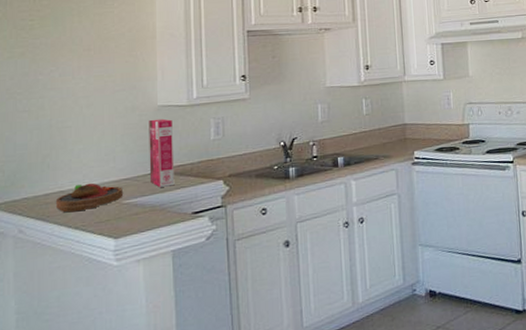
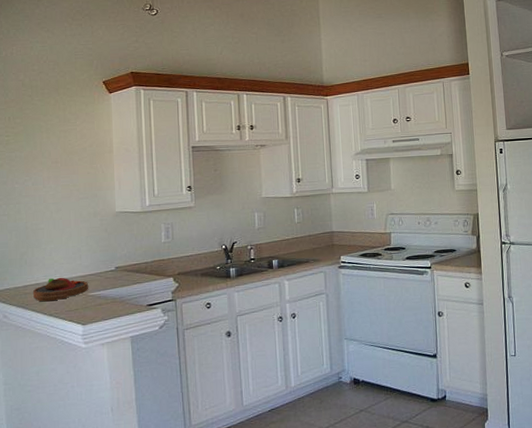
cereal box: present [149,118,175,187] -> none [108,223,132,282]

